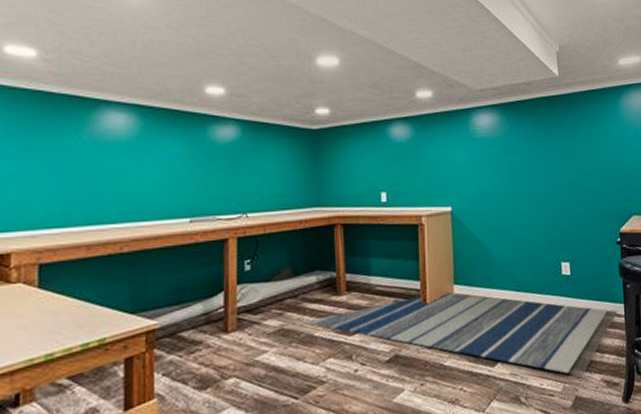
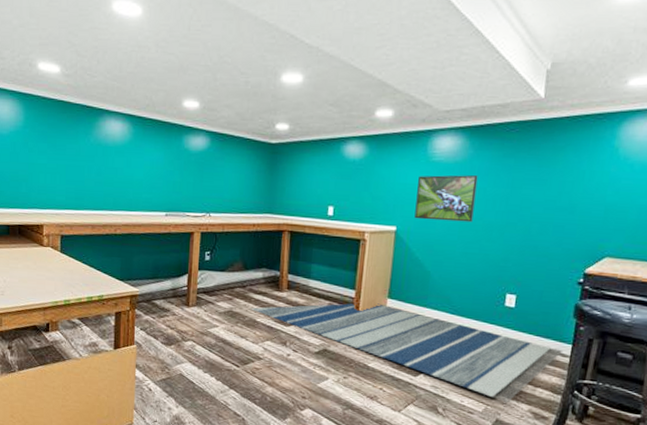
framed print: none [465,149,520,197] -> present [414,175,478,223]

